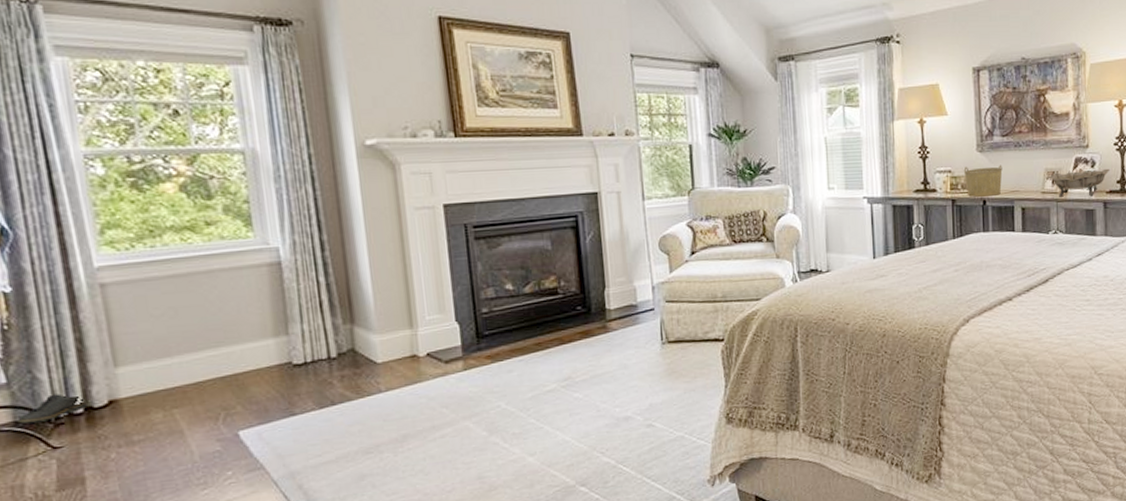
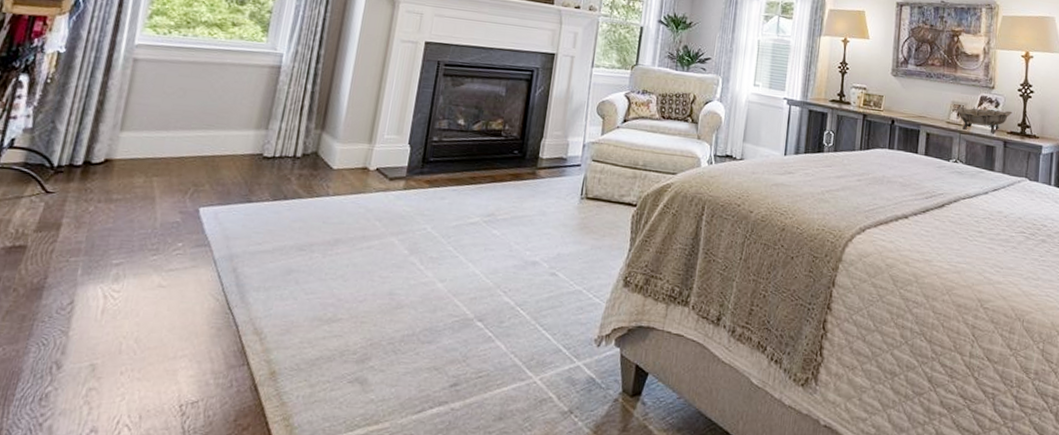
shoe: present [17,394,88,424] -> none [27,145,88,167]
basket: present [963,165,1003,198] -> none [877,87,913,118]

